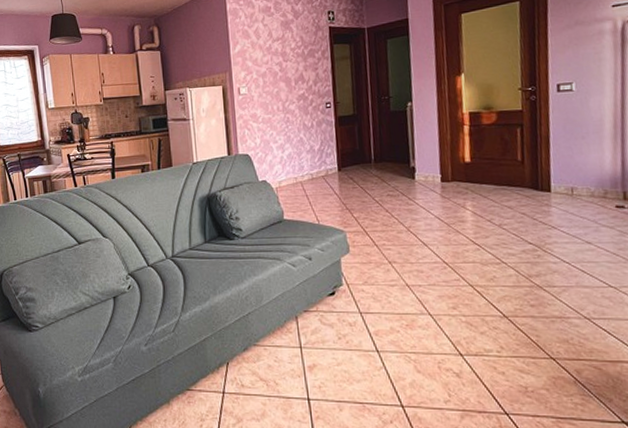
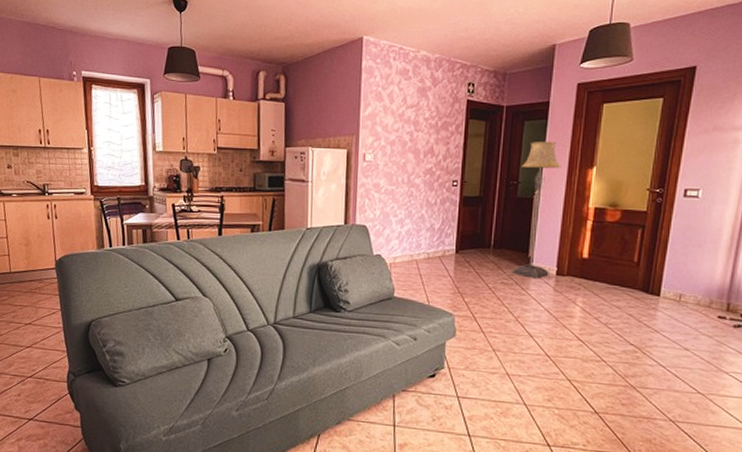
floor lamp: none [390,54,434,188] -> present [512,141,561,279]

